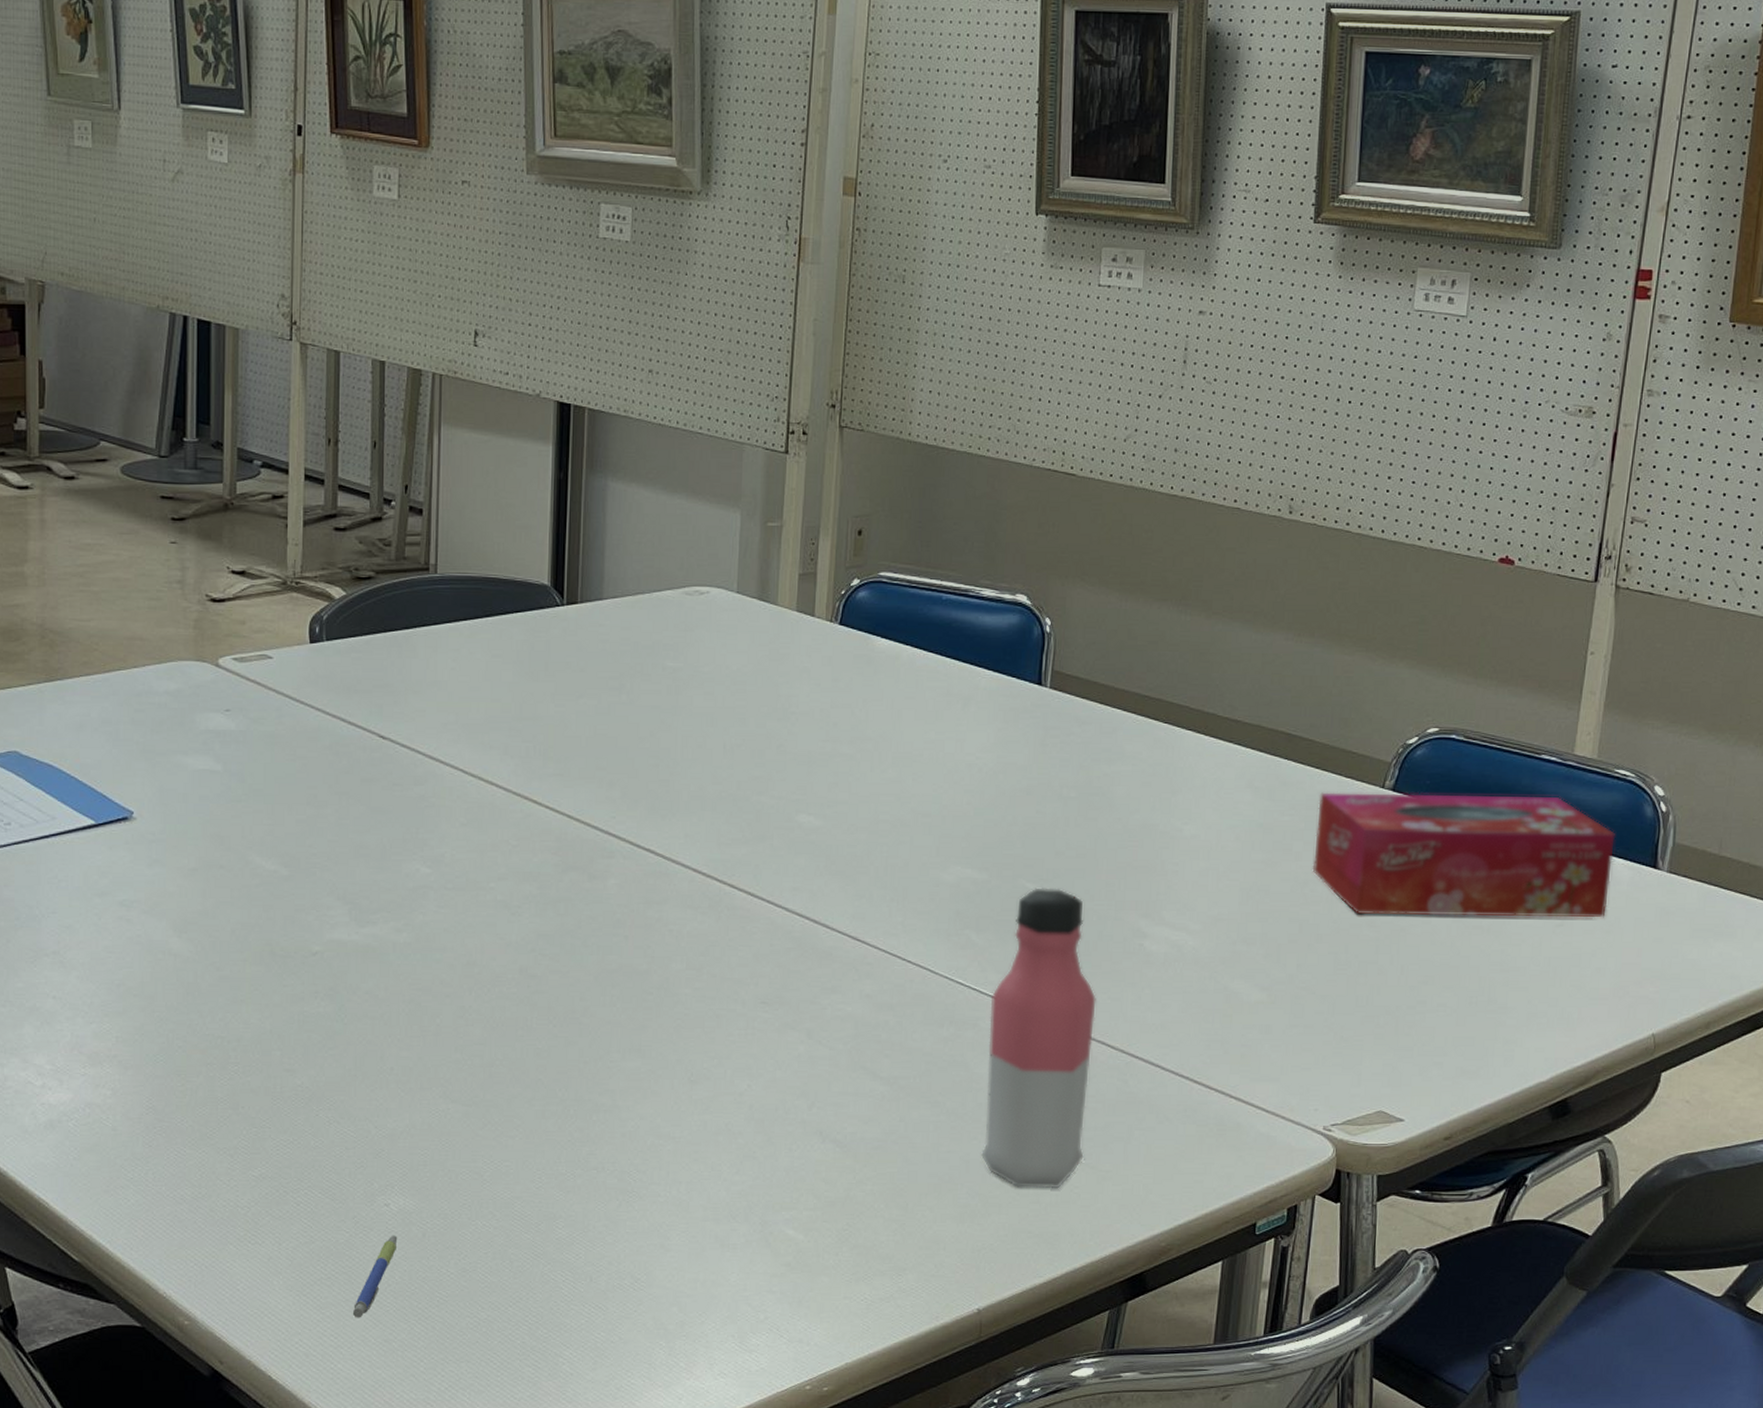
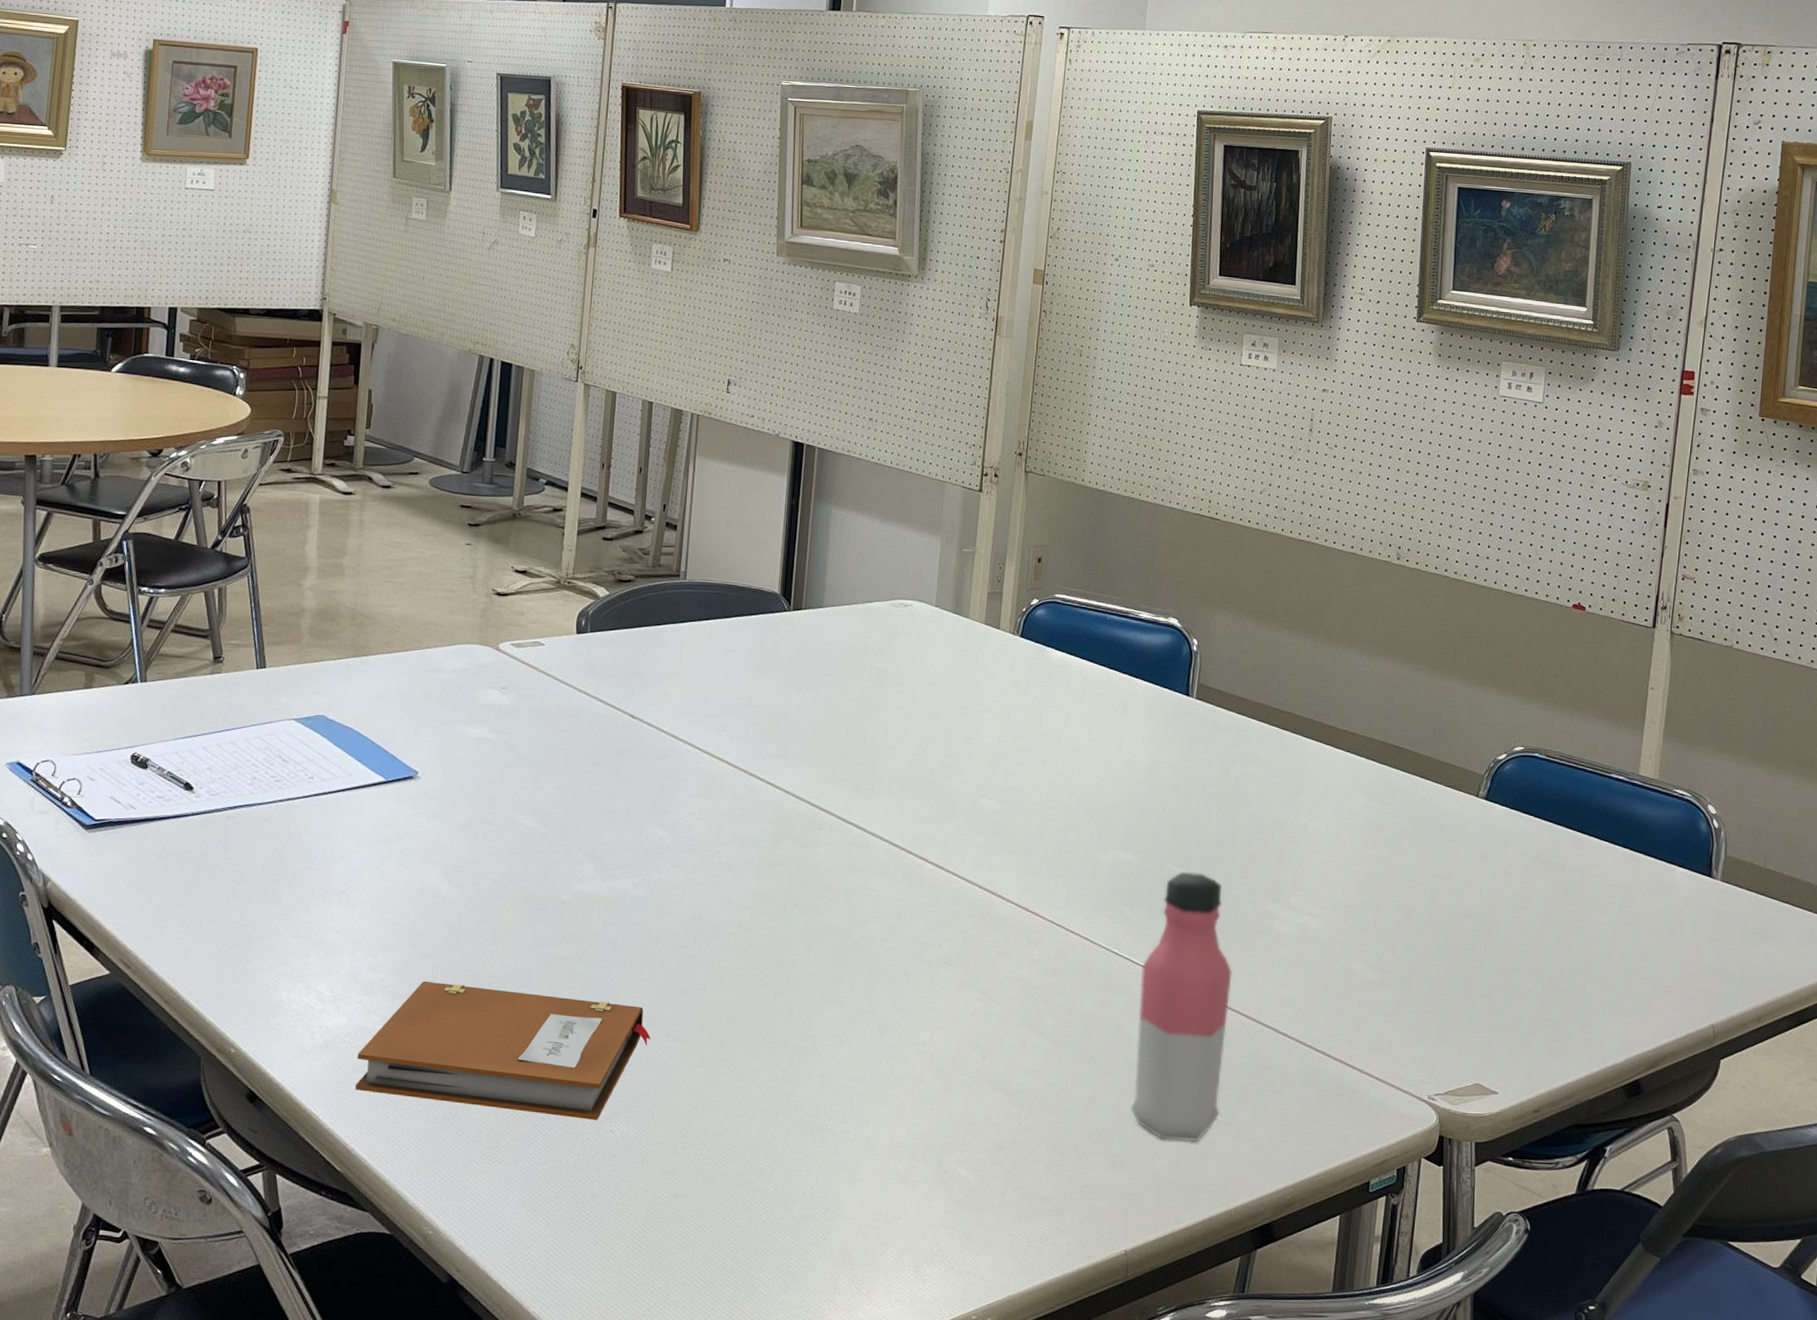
notebook: none [87,1048,425,1193] -> present [355,980,651,1120]
pen: present [353,1235,398,1318] -> none [577,1159,620,1235]
tissue box: present [1312,792,1615,918] -> none [1417,798,1675,919]

